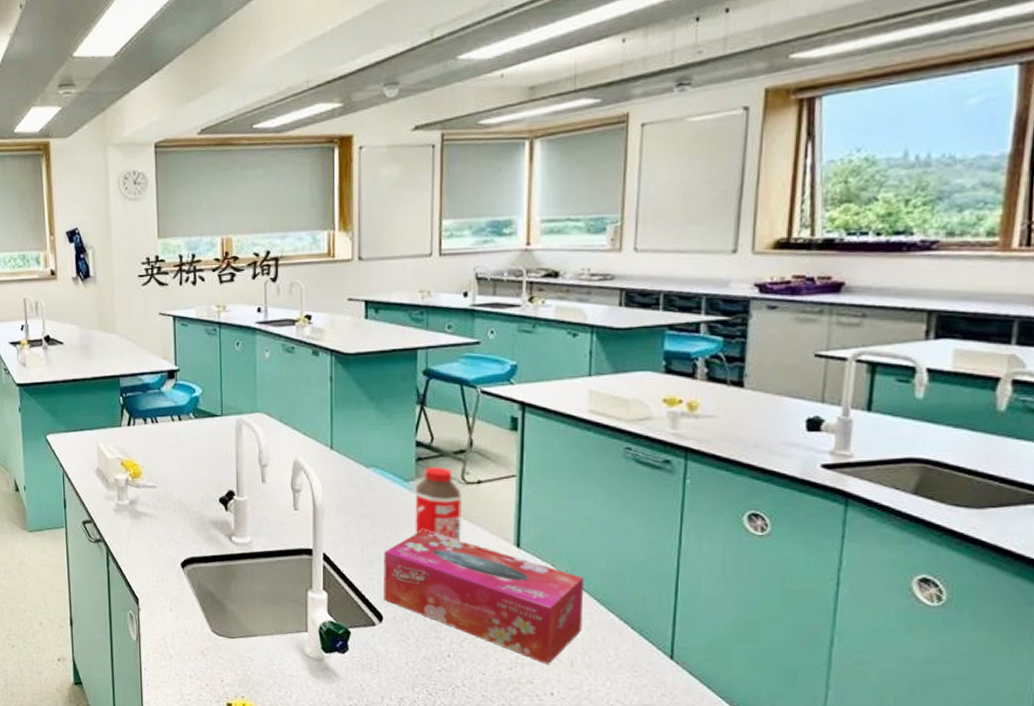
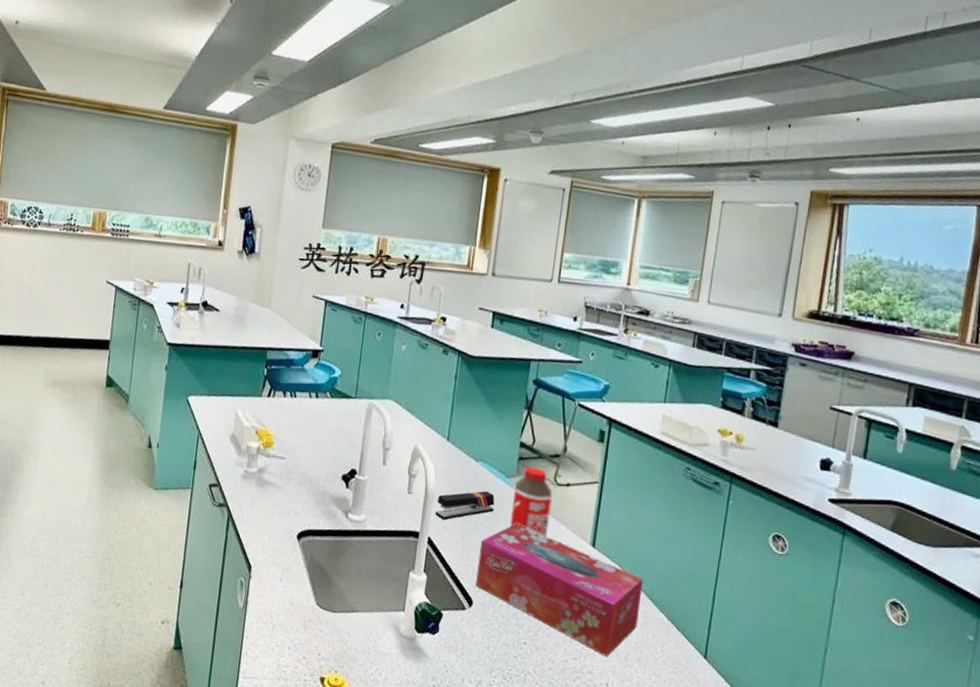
stapler: none [328,499,395,534] -> present [435,491,495,520]

